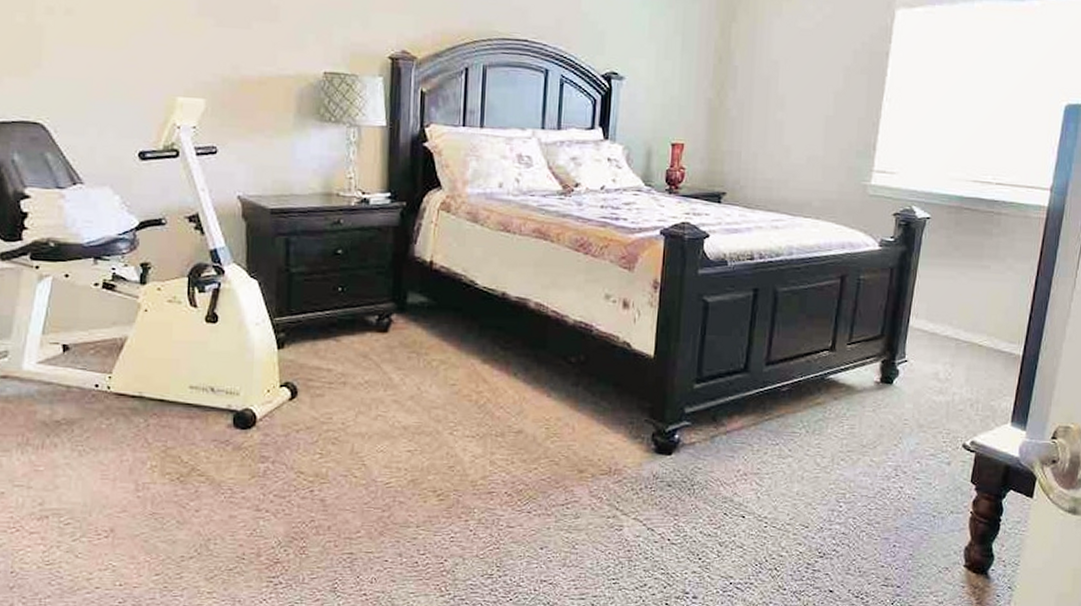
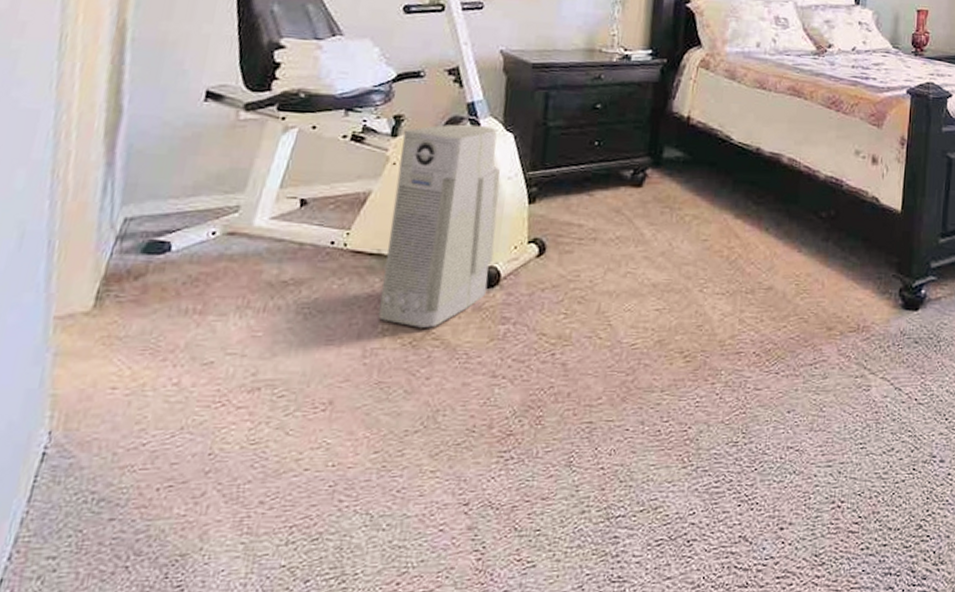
air purifier: none [146,271,248,465] -> present [378,124,500,328]

